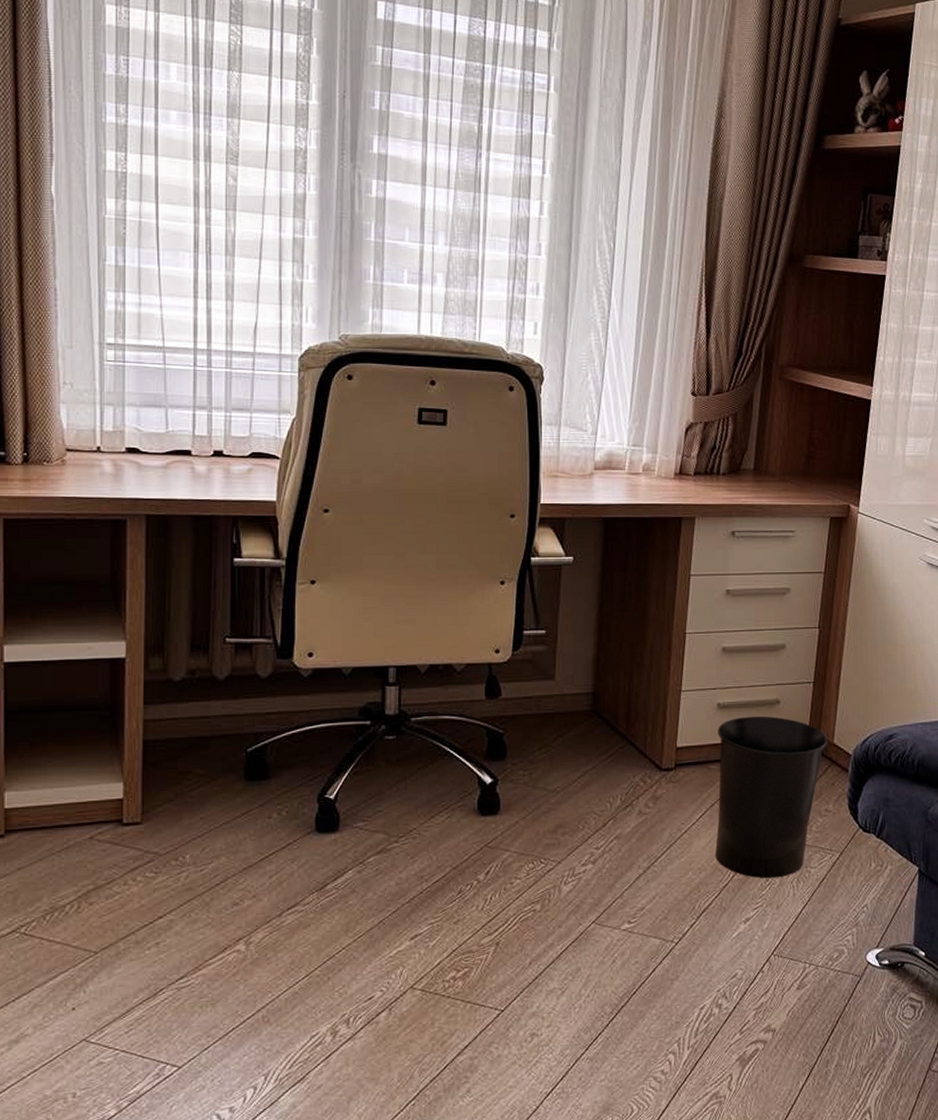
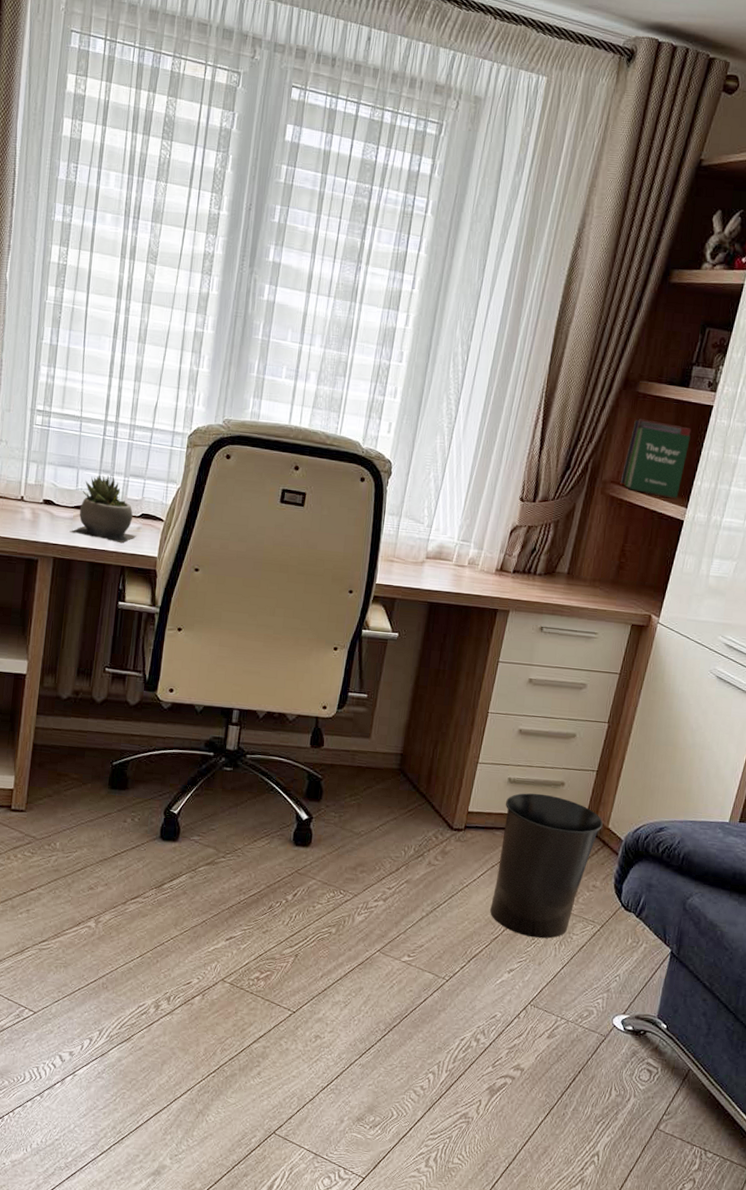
succulent plant: none [163,412,248,490] -> present [69,475,137,544]
books: none [798,295,866,378] -> present [620,419,691,499]

